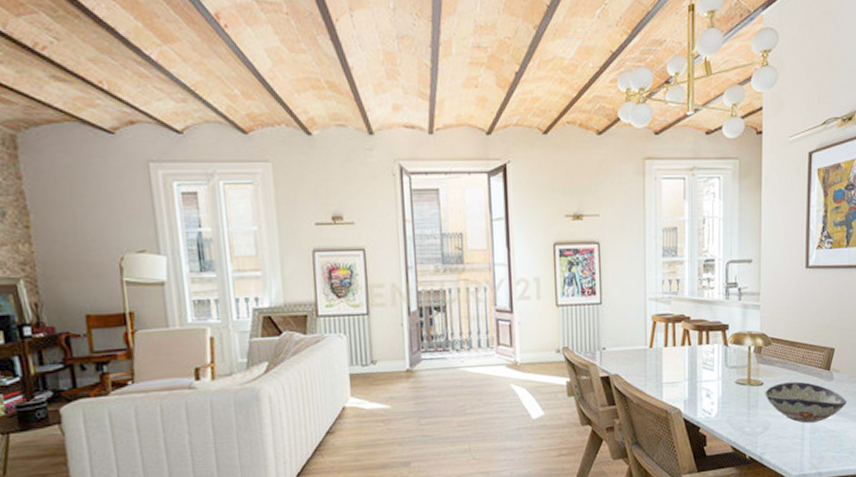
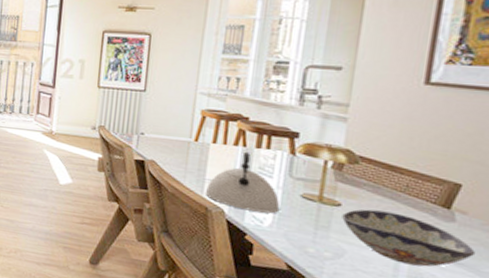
kettle: none [663,350,722,406] -> present [204,151,280,214]

